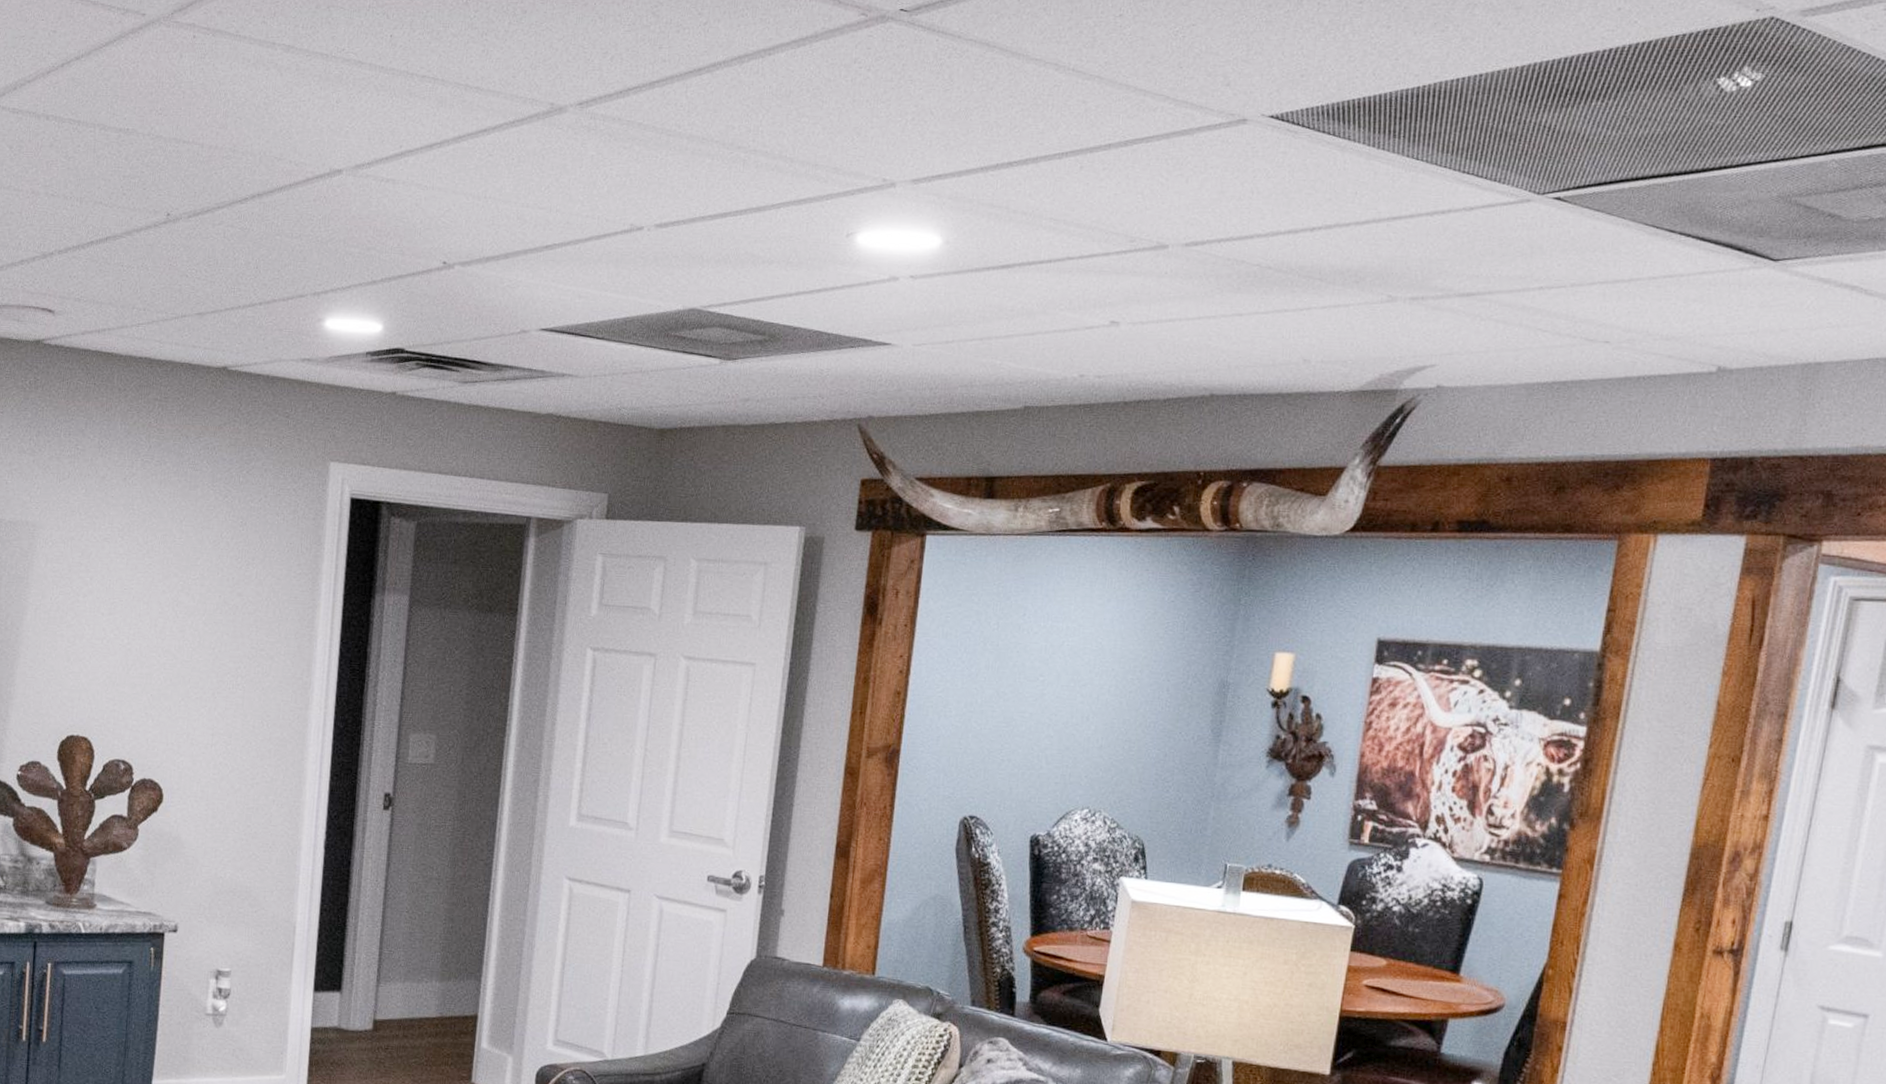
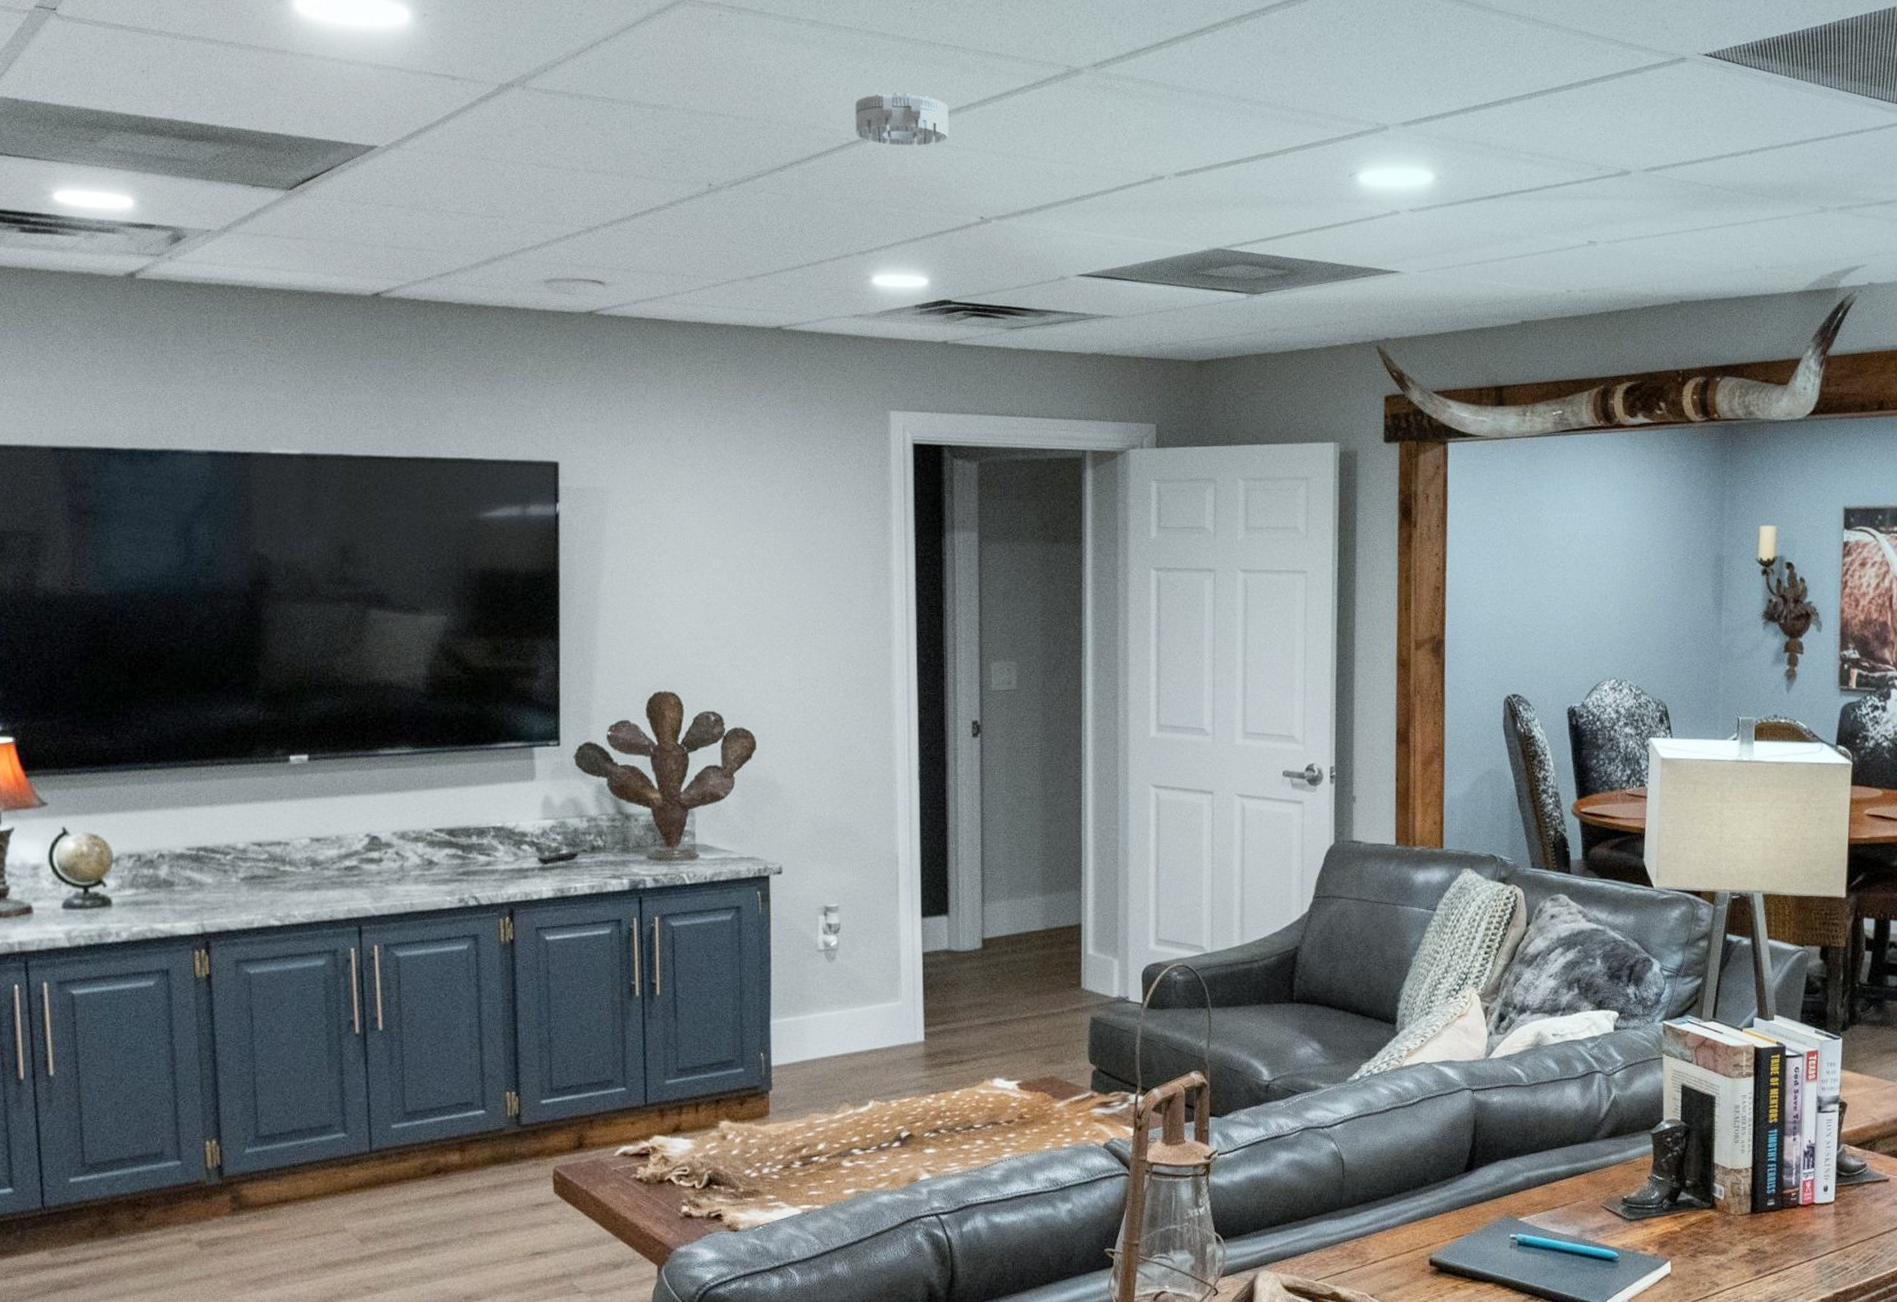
smoke detector: none [321,126,421,183] -> present [855,93,949,146]

